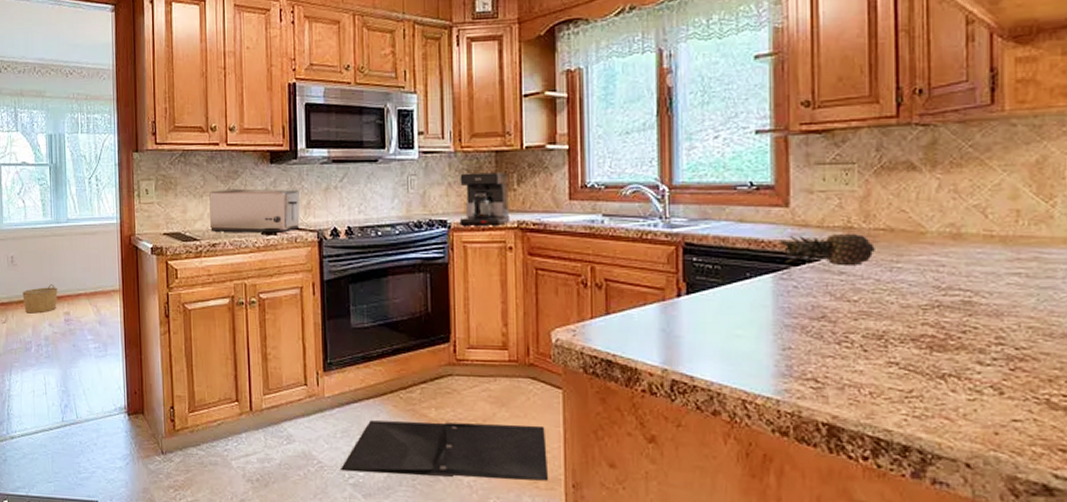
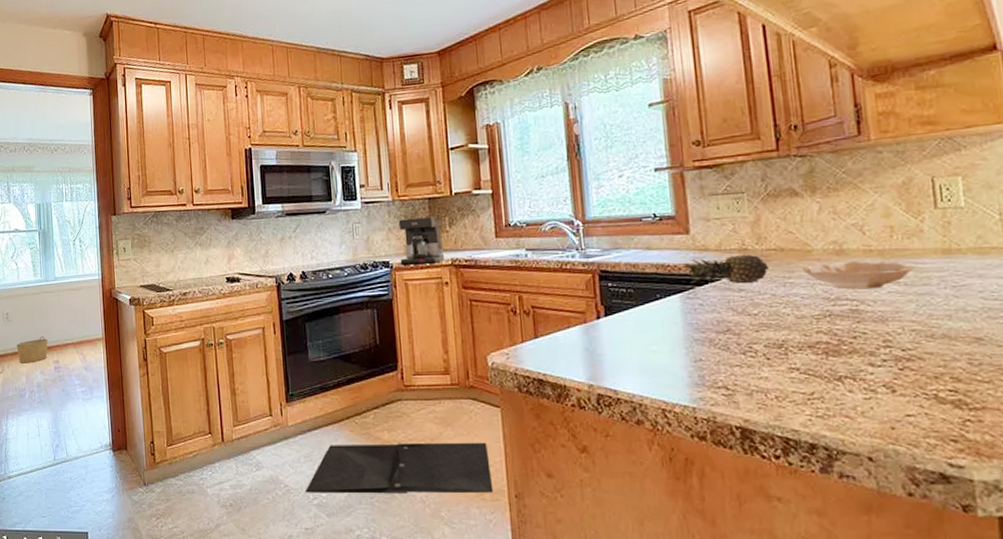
toaster: present [209,188,300,234] -> none [179,241,260,282]
bowl: none [911,246,1037,279] -> present [801,260,913,290]

